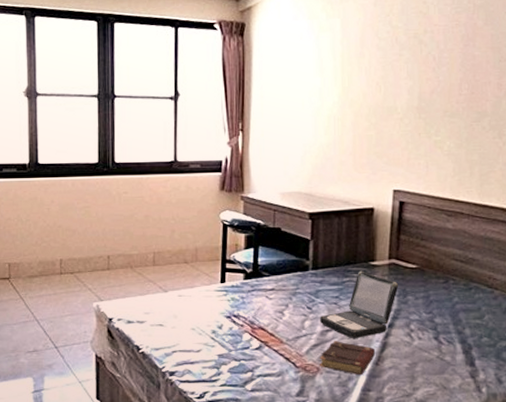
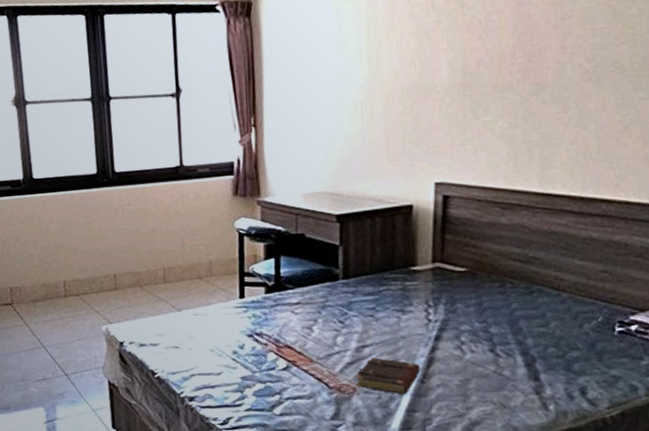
laptop: present [320,270,399,338] -> none [354,277,446,354]

